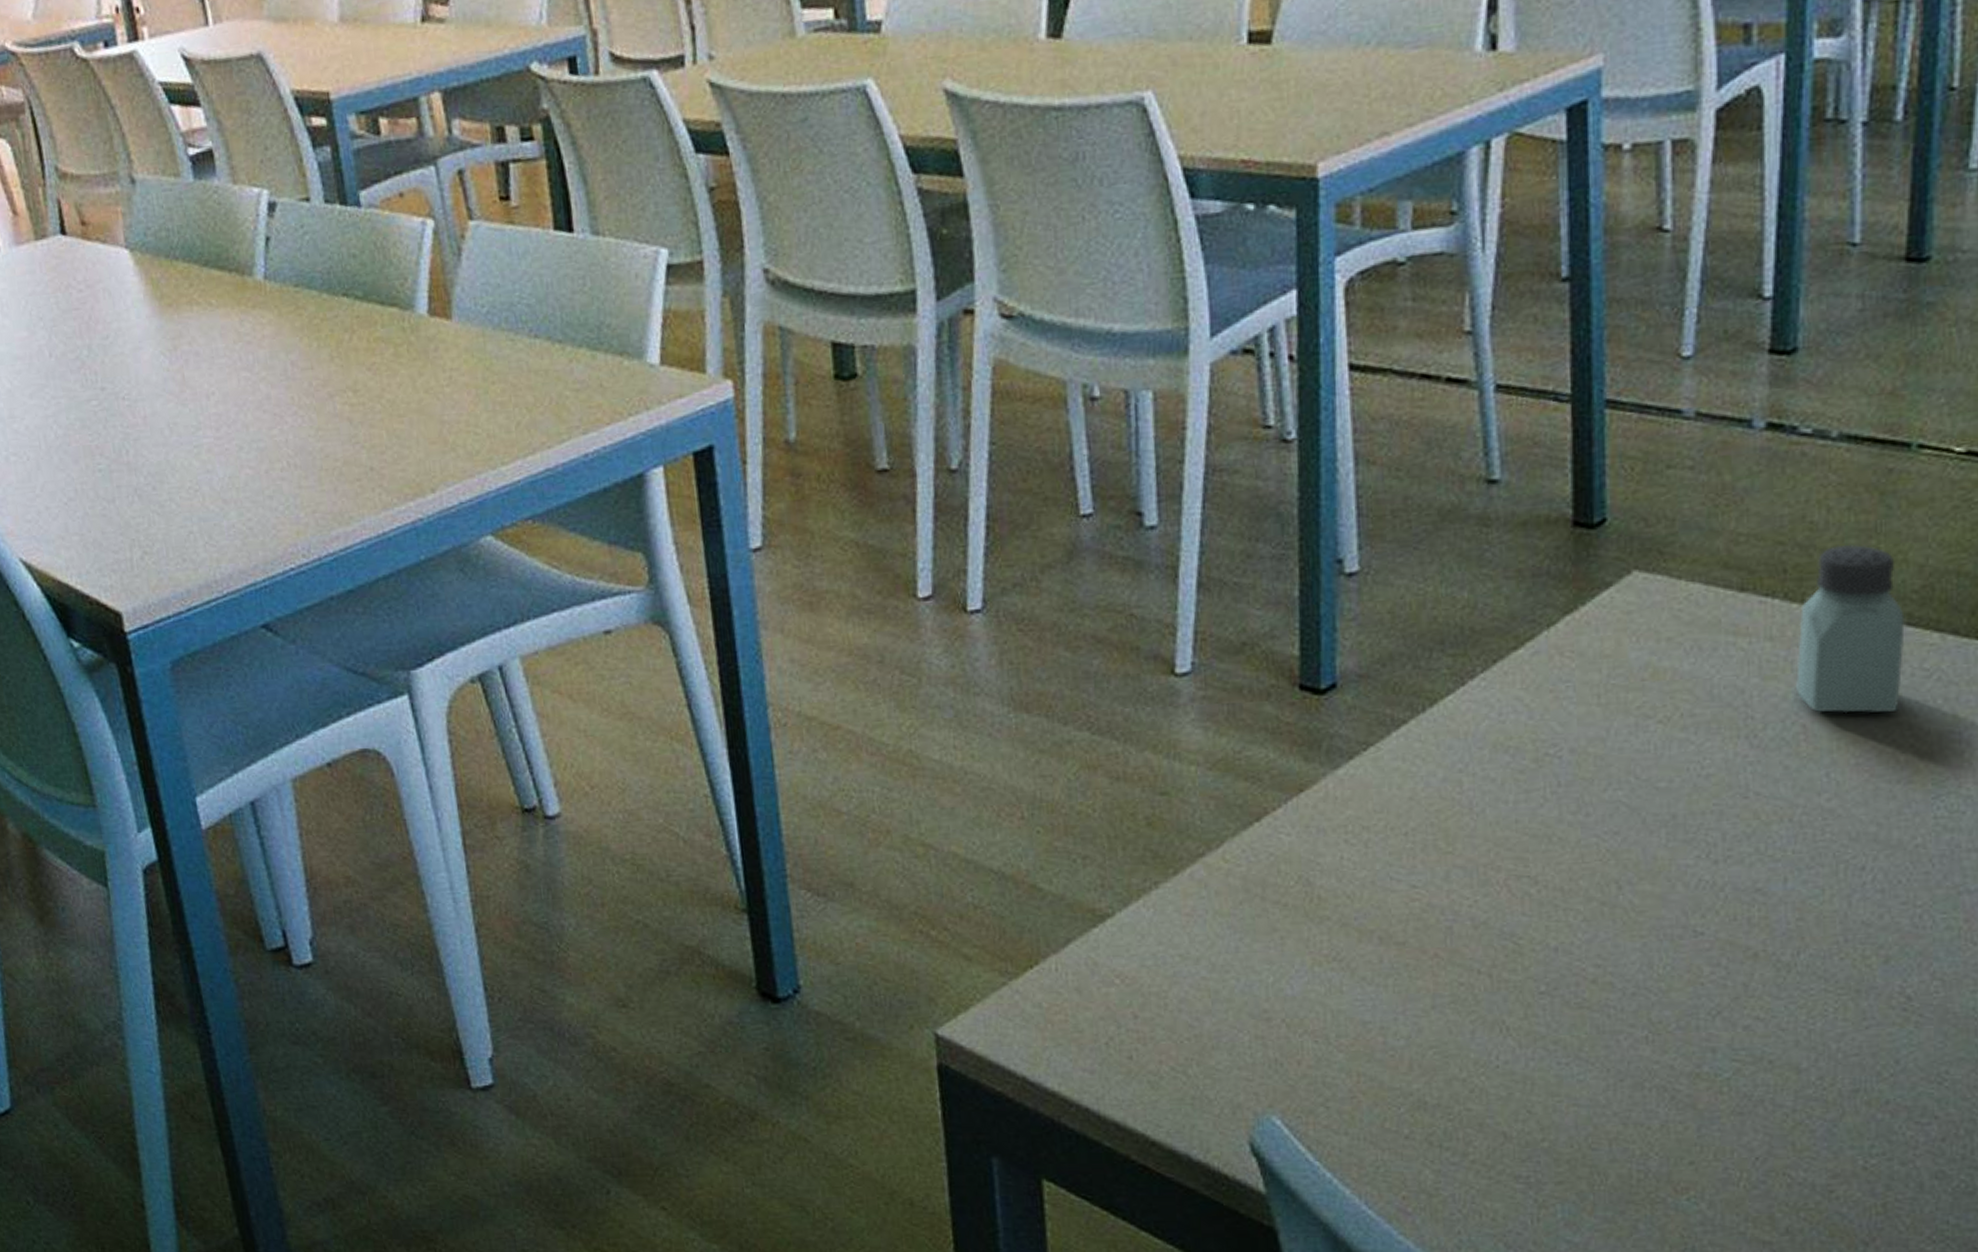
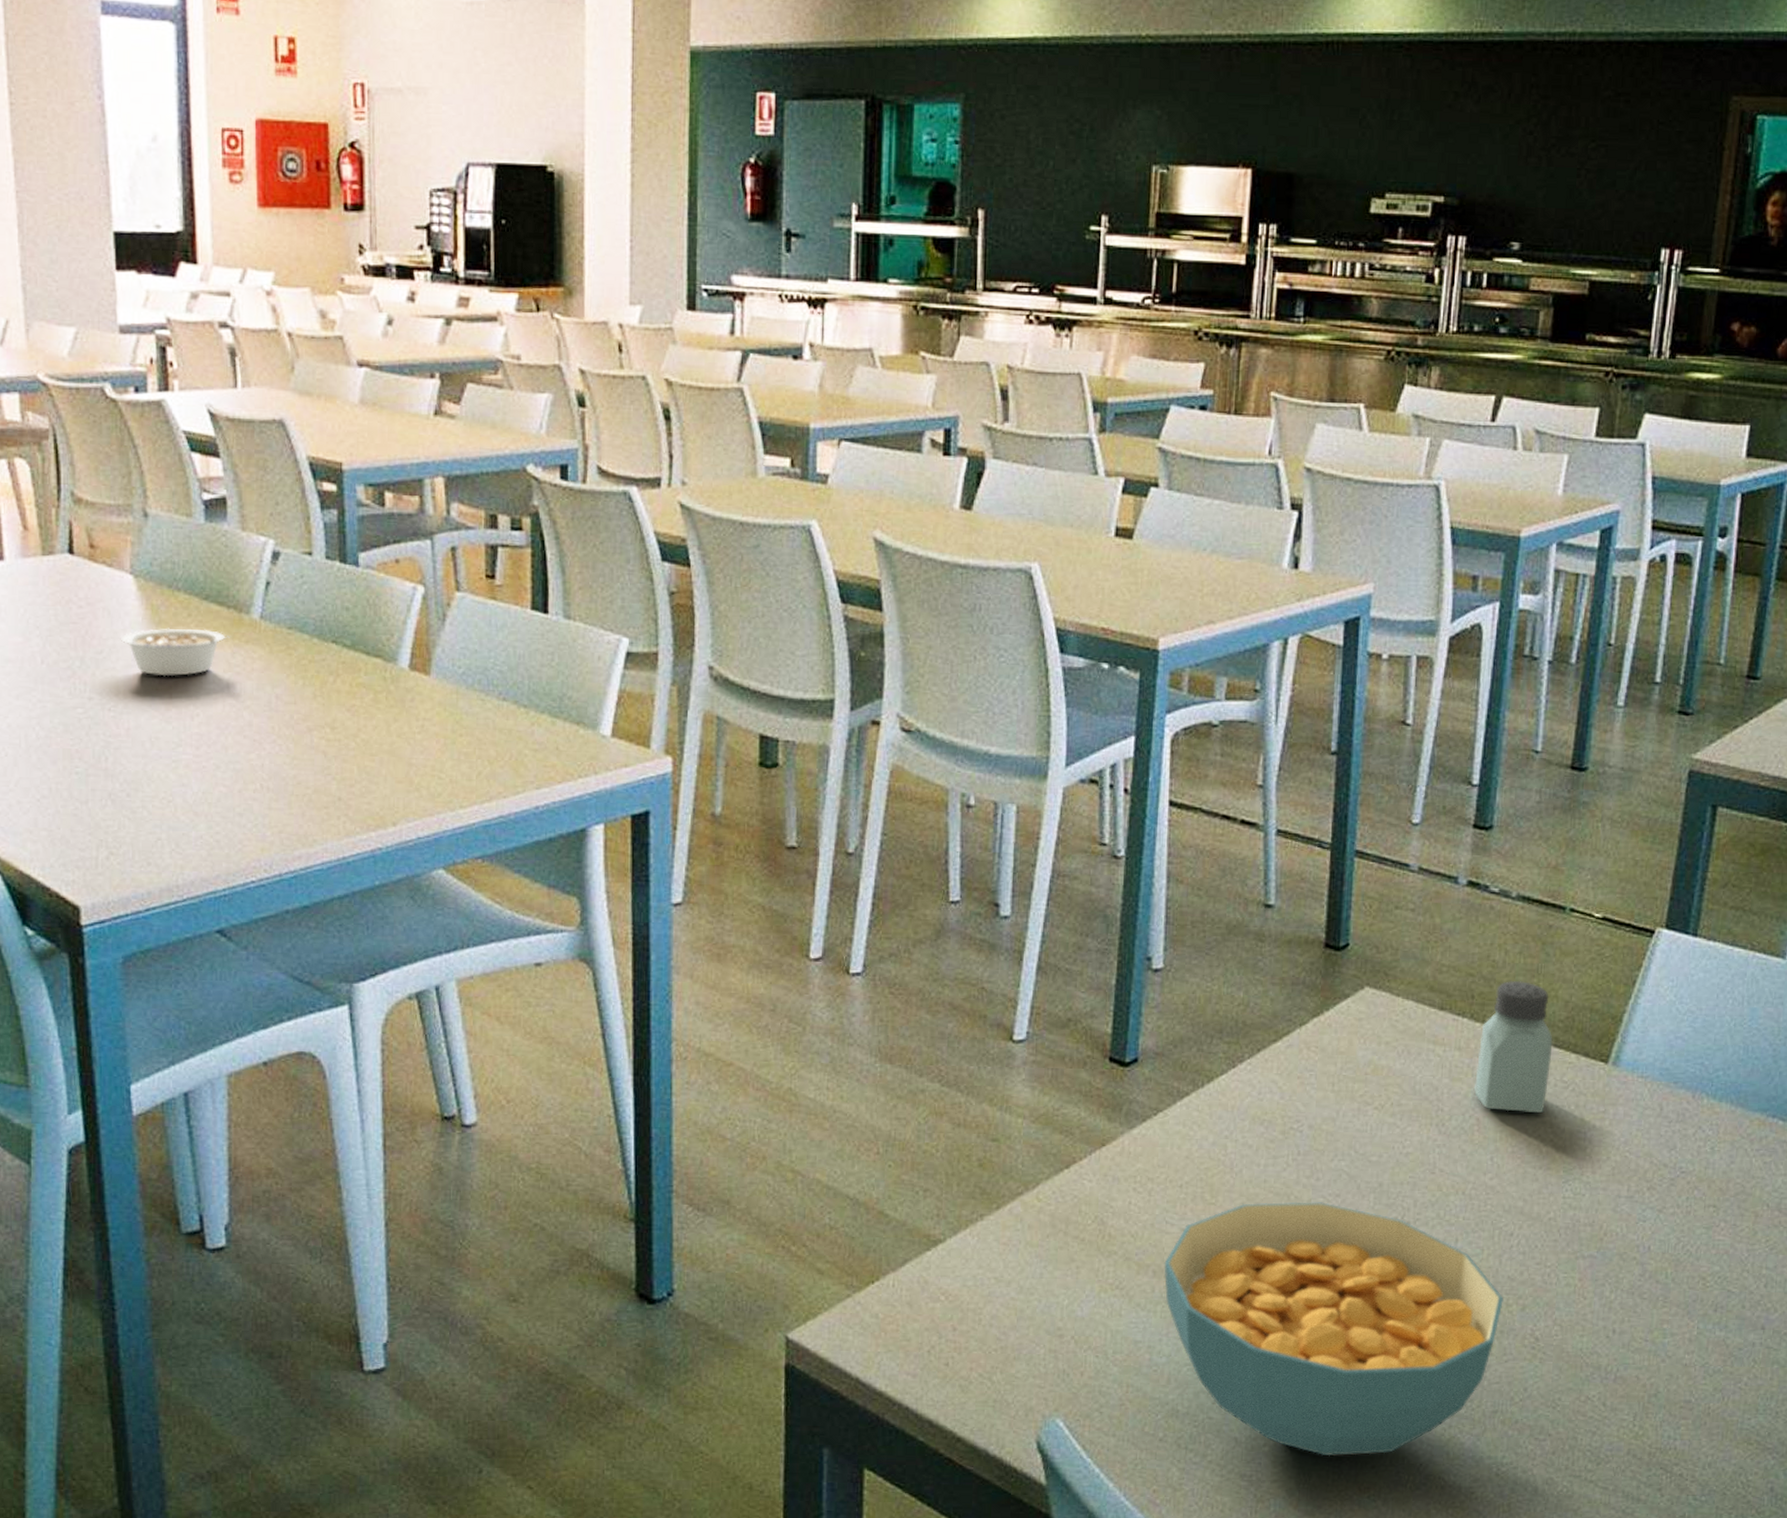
legume: none [125,298,237,356] -> present [121,628,231,677]
cereal bowl: none [1392,842,1857,1152] -> present [1164,1202,1504,1457]

